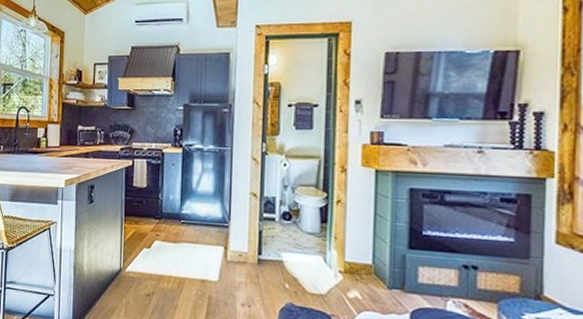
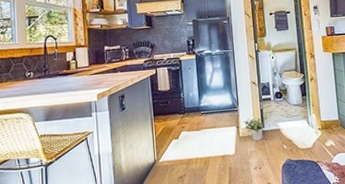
potted plant: none [234,240,261,271] -> present [243,118,264,142]

